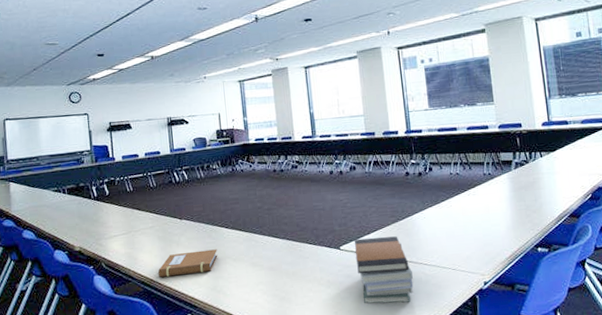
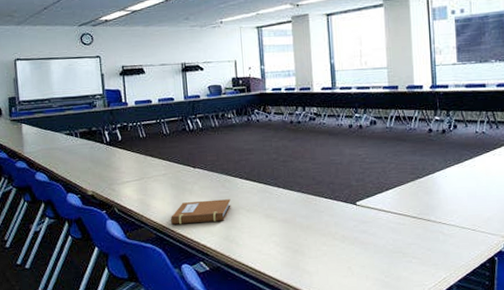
book stack: present [353,236,414,304] -> none [371,194,431,261]

